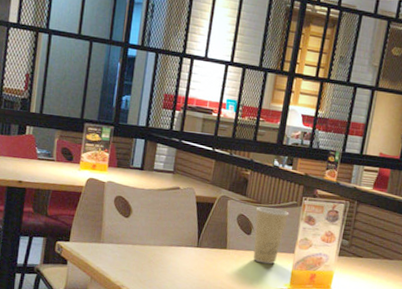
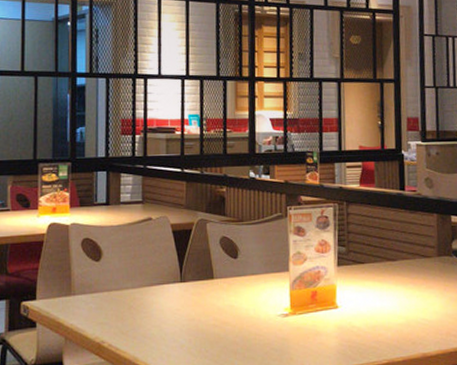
paper cup: present [253,206,290,264] -> none [238,224,276,289]

